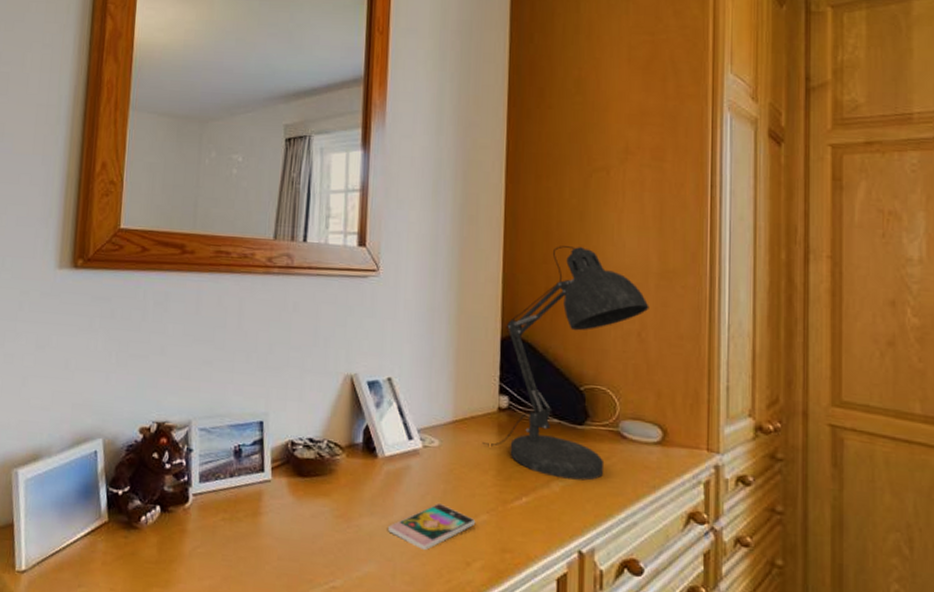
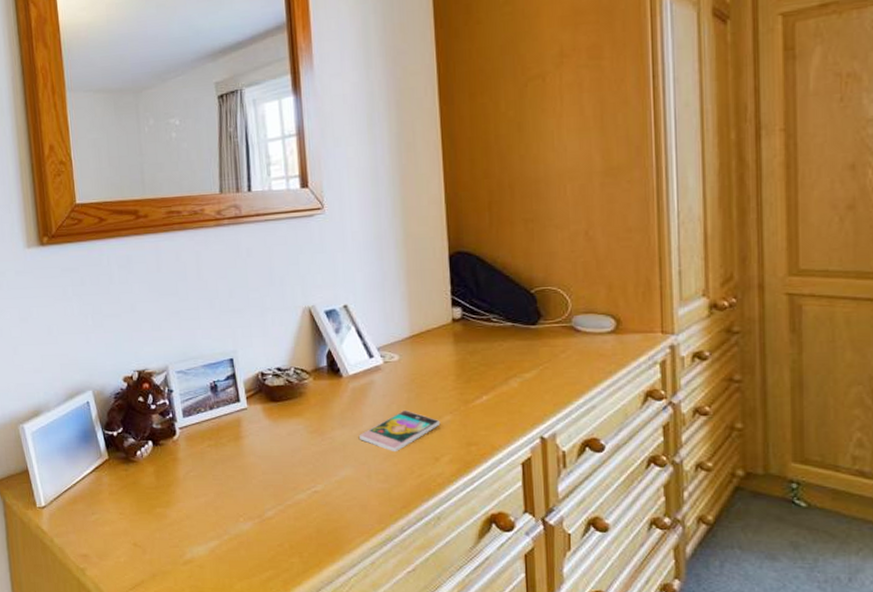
desk lamp: present [482,246,649,481] -> none [440,157,595,375]

